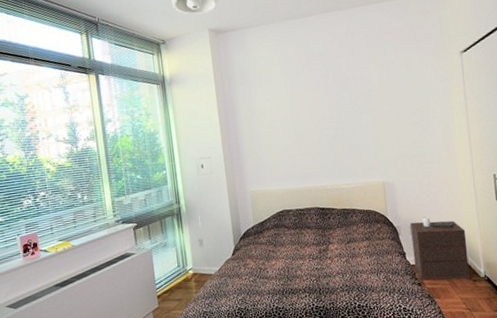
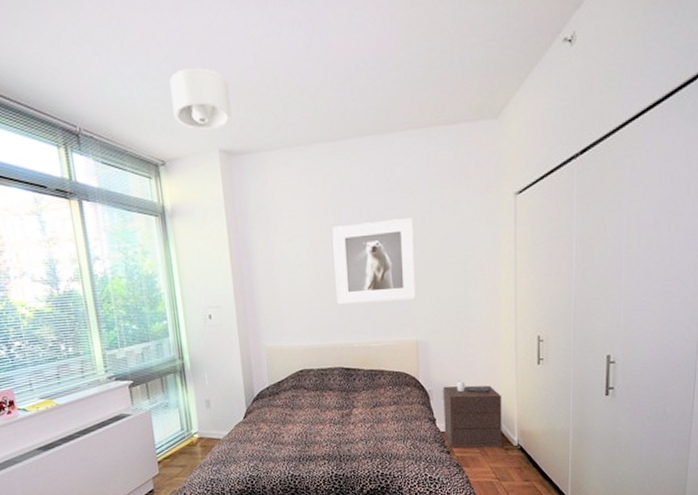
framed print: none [304,76,380,153] -> present [332,218,416,305]

